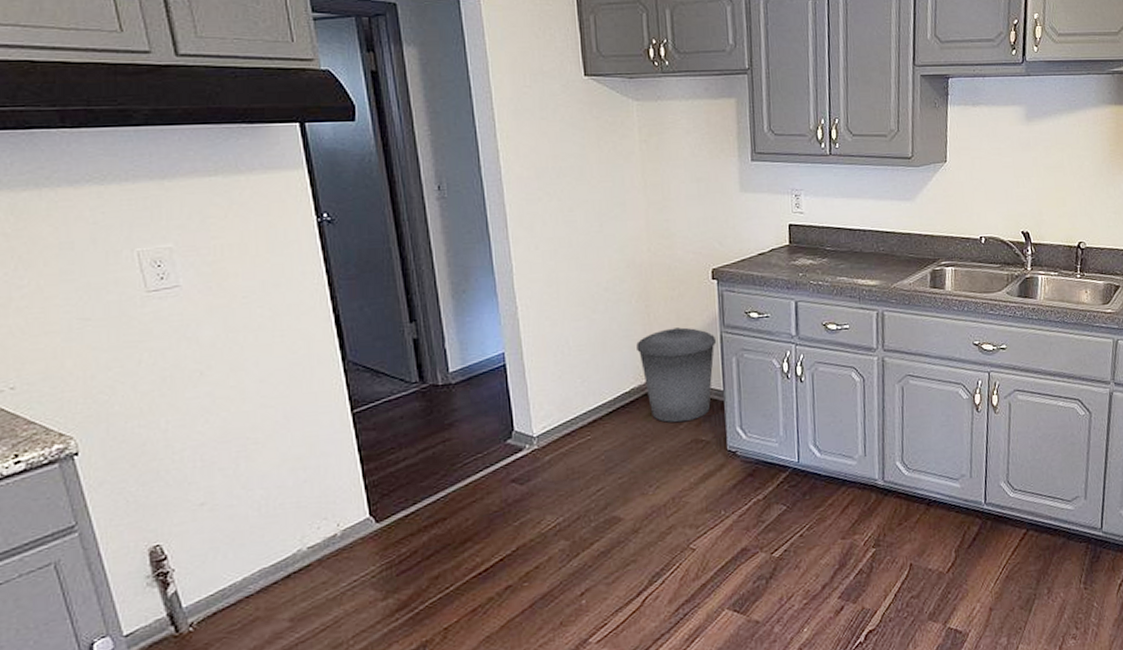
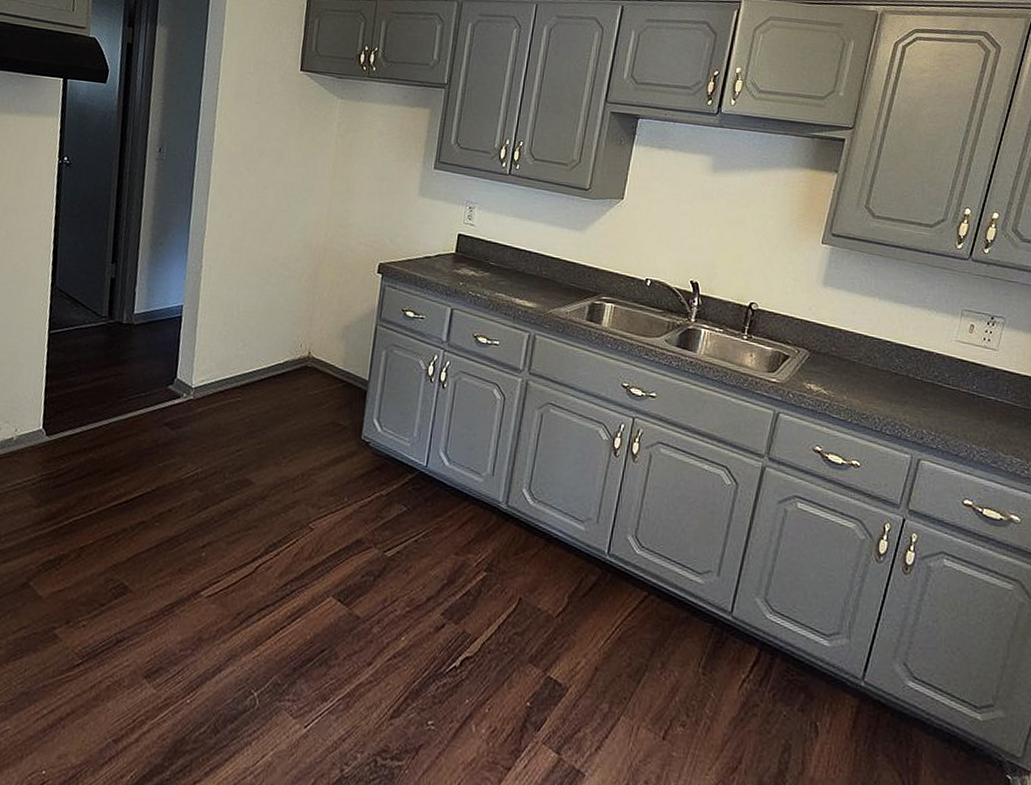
trash can: present [636,327,717,423] -> none [297,311,371,403]

